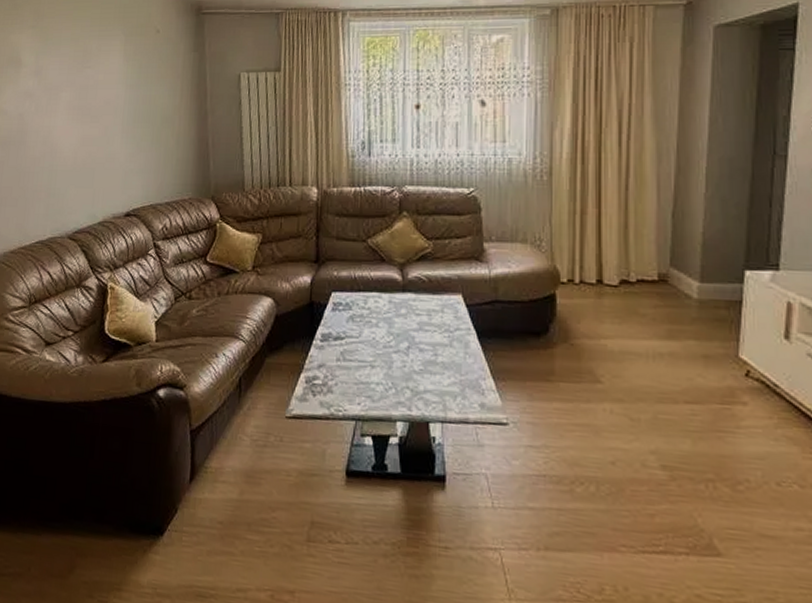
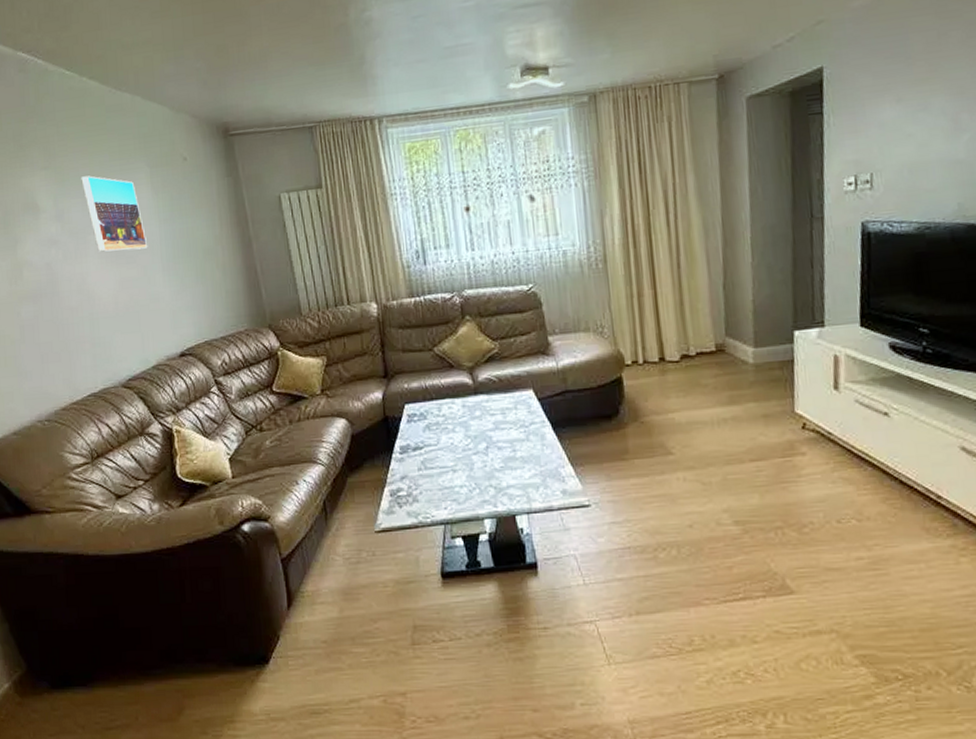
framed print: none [62,38,112,110] -> present [81,175,148,252]

